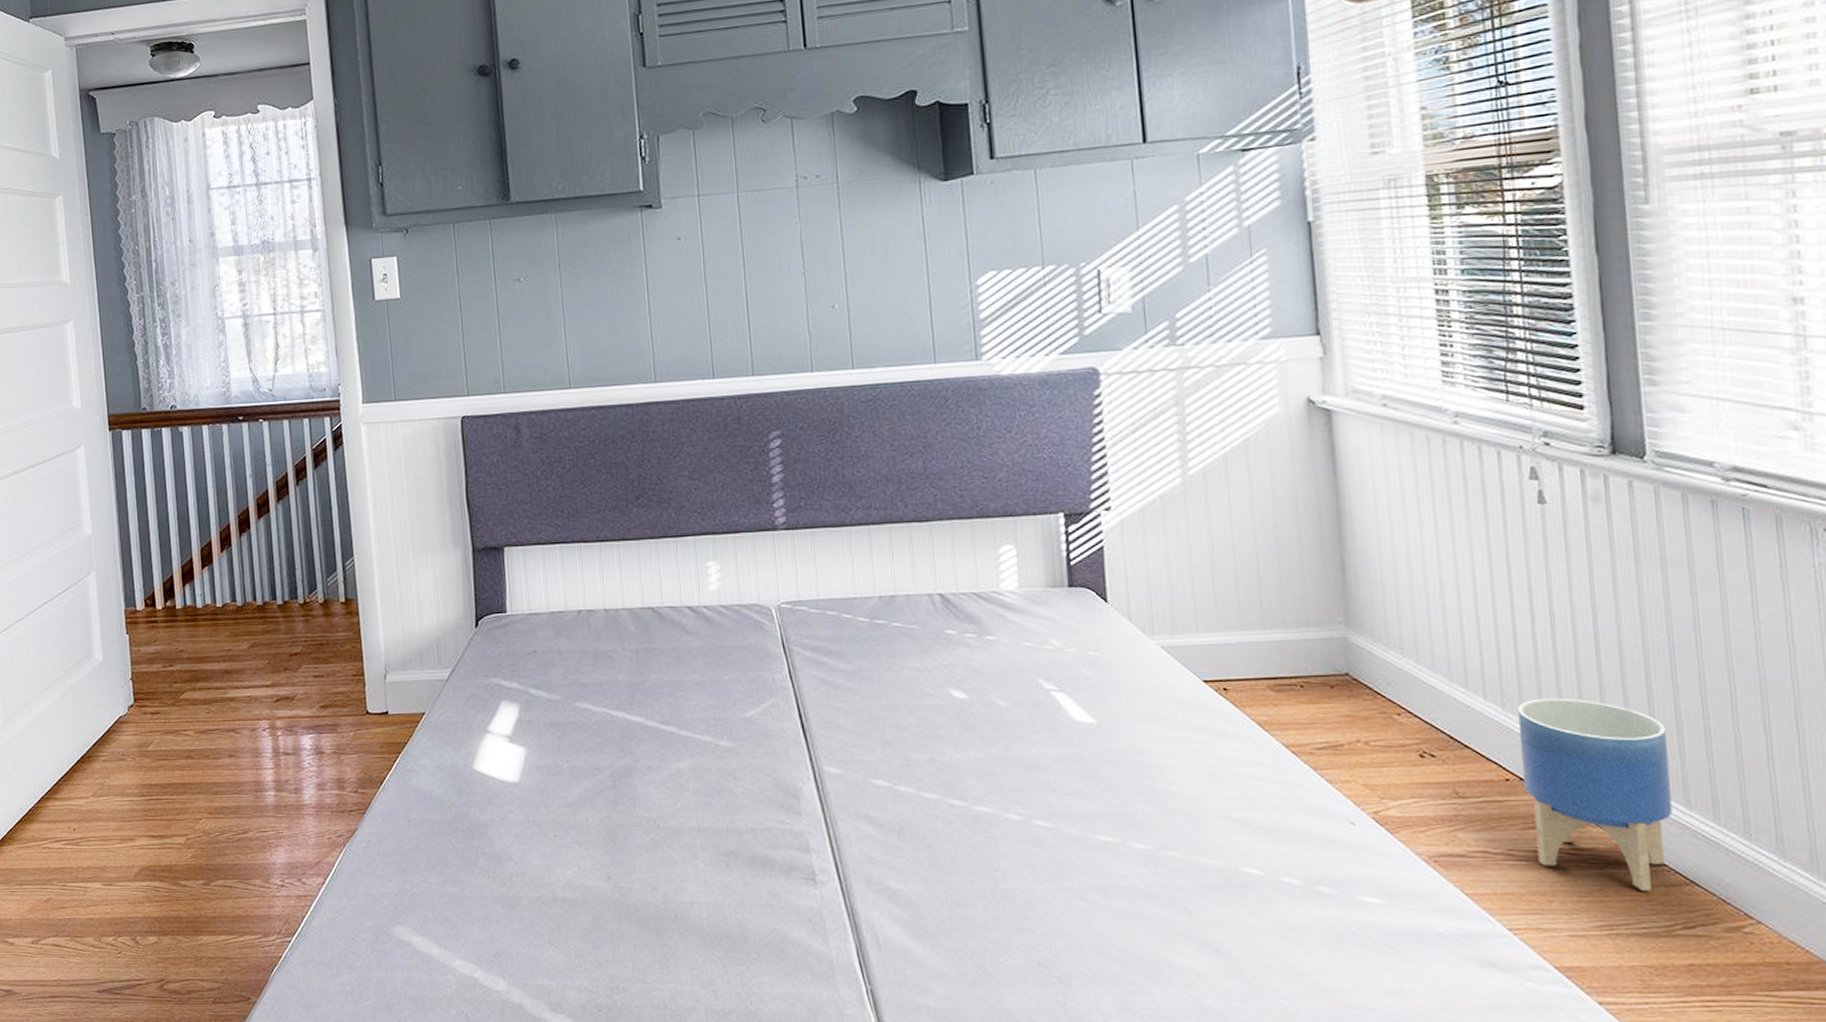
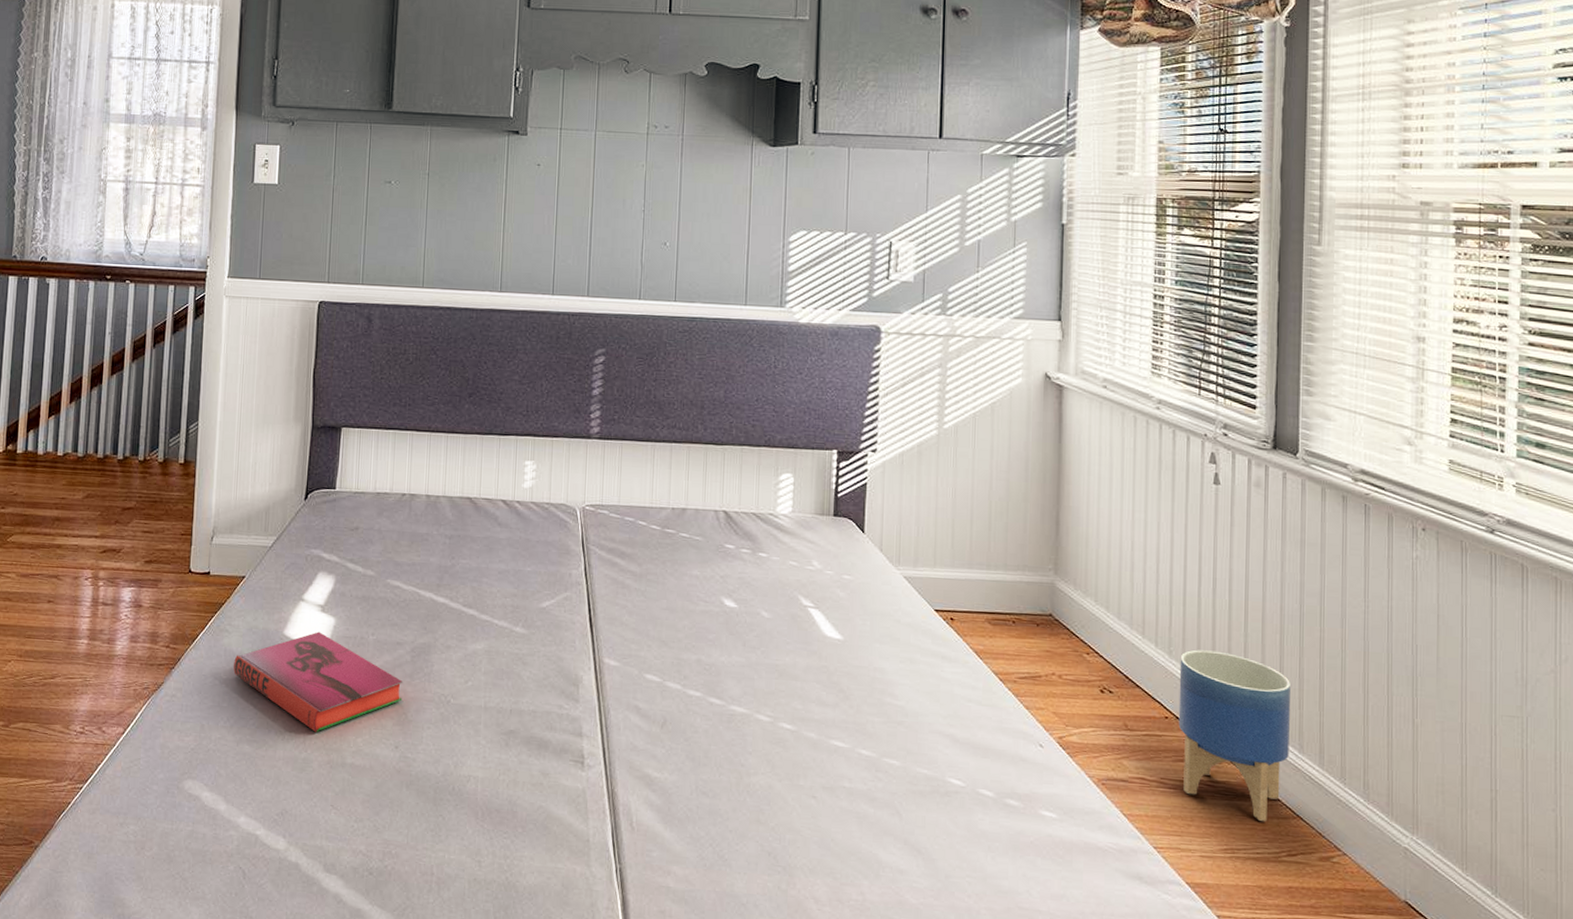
hardback book: none [426,763,609,868] -> present [233,632,403,732]

